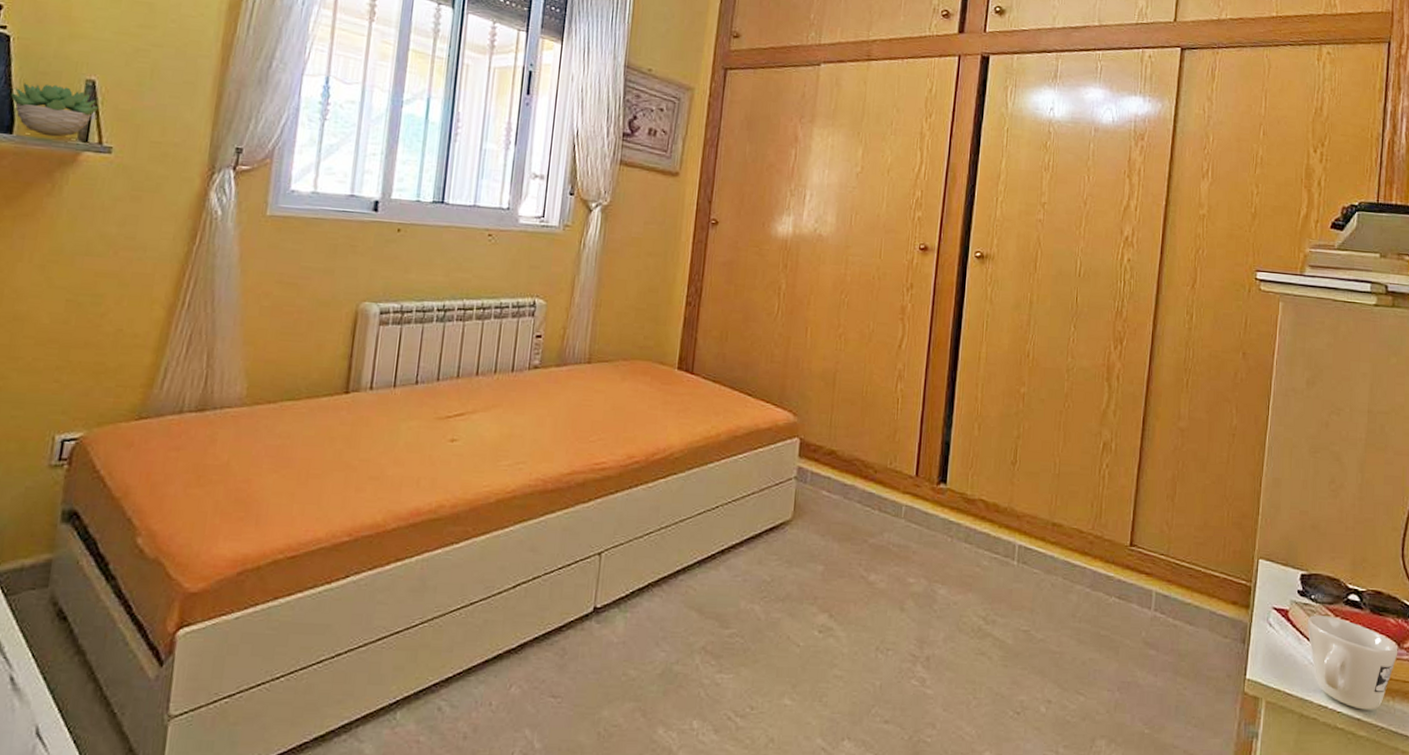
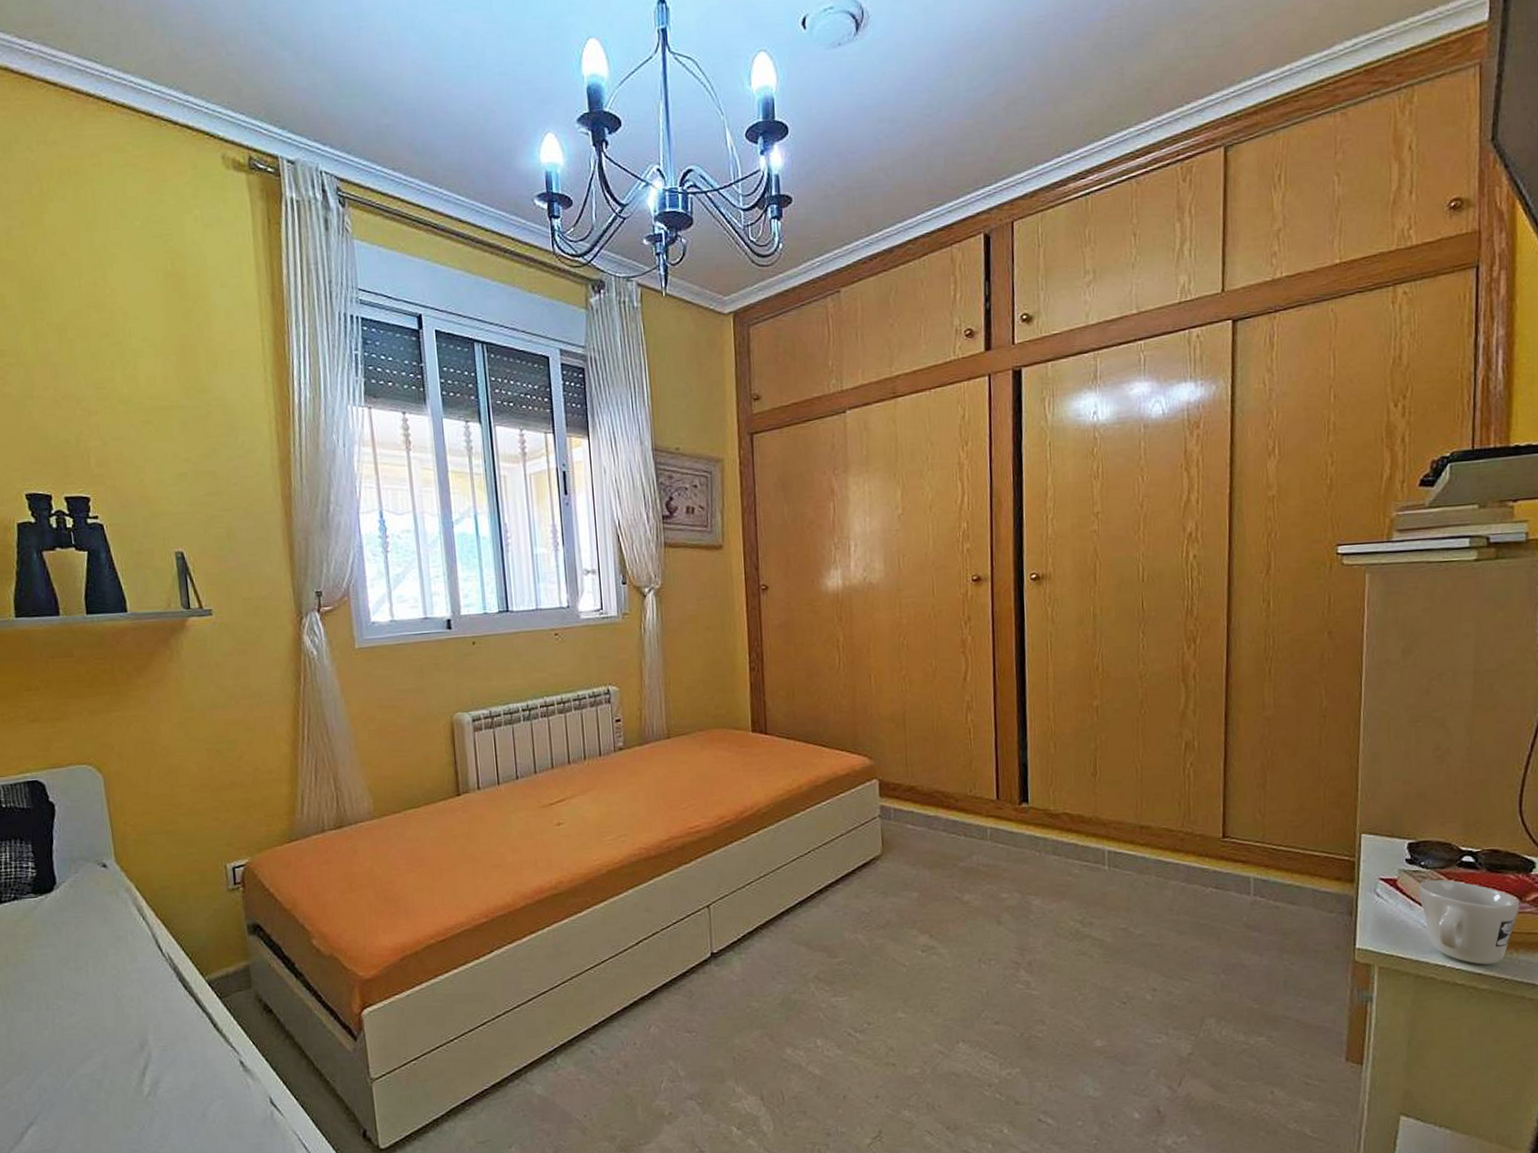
succulent plant: present [10,83,100,137] -> none [116,561,193,609]

